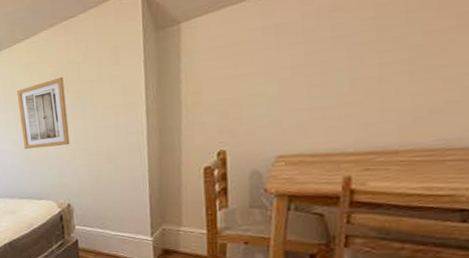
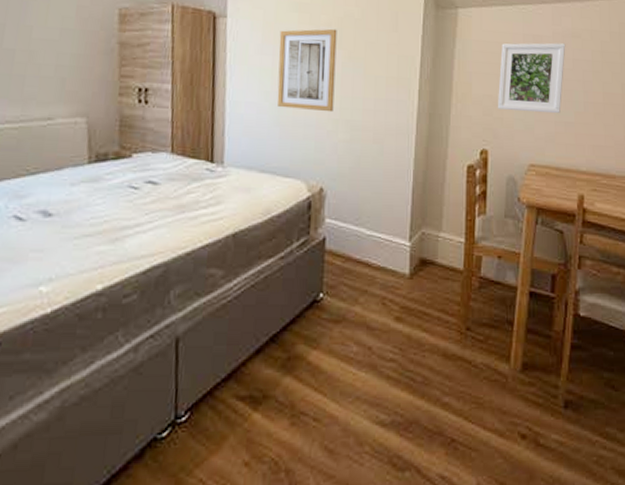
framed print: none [234,22,322,110] -> present [498,43,566,114]

